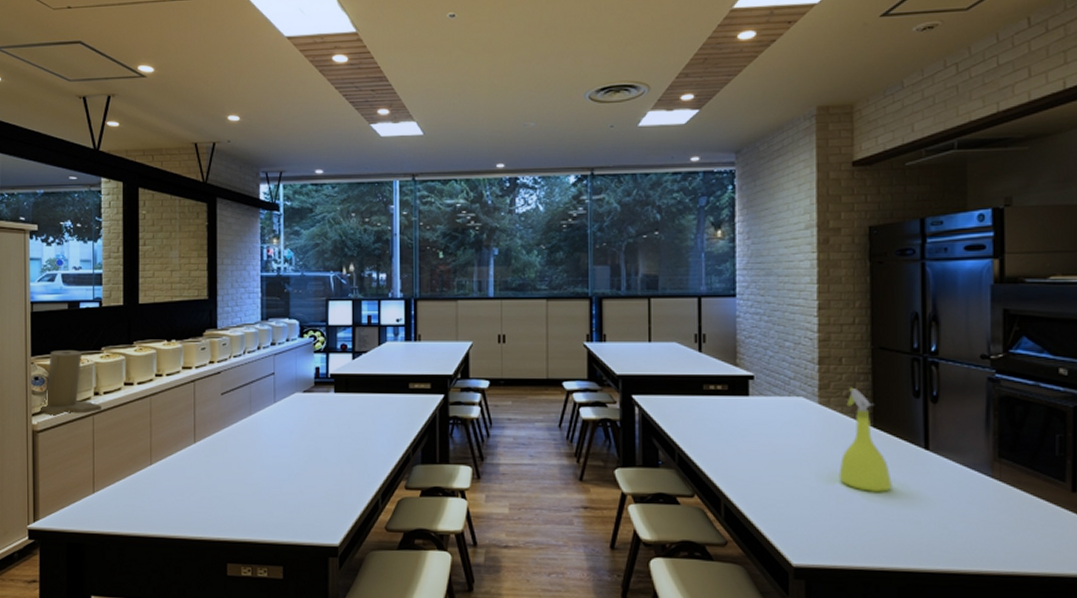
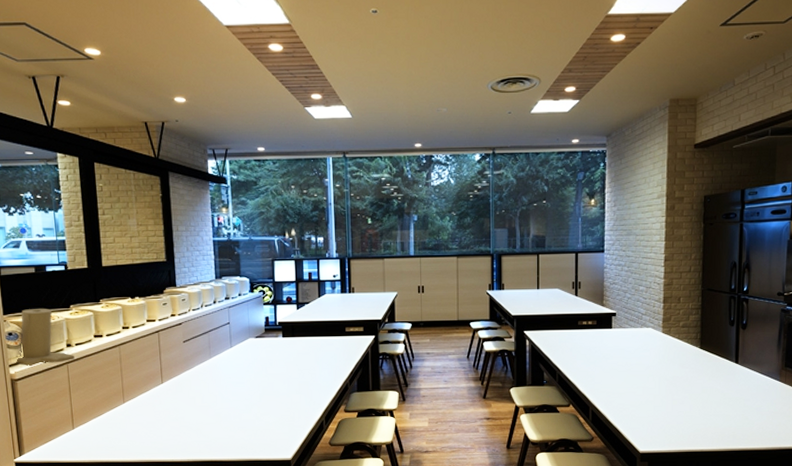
spray bottle: present [839,387,892,492] -> none [674,319,712,396]

